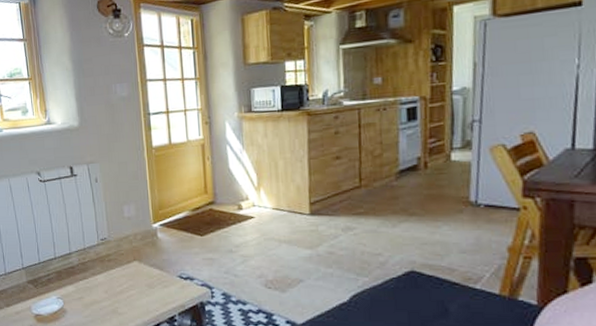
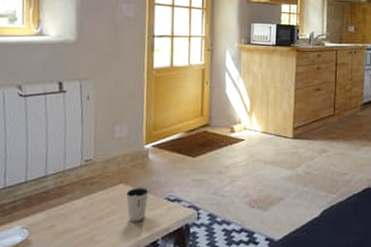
dixie cup: none [140,264,162,298] -> present [126,186,149,222]

